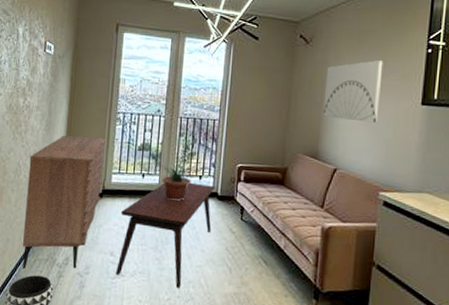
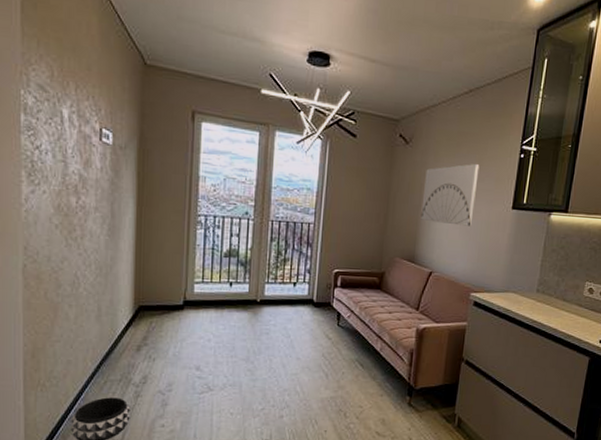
sideboard: present [22,135,105,269] -> none [87,241,184,391]
coffee table: present [115,182,216,288] -> none [202,290,311,397]
potted plant: present [161,164,198,202] -> none [251,271,291,310]

